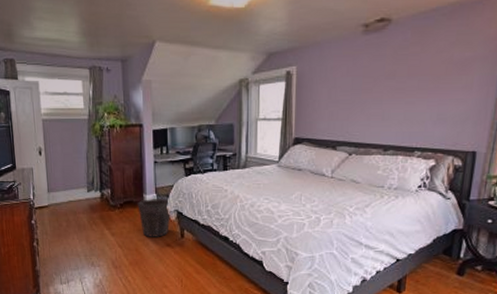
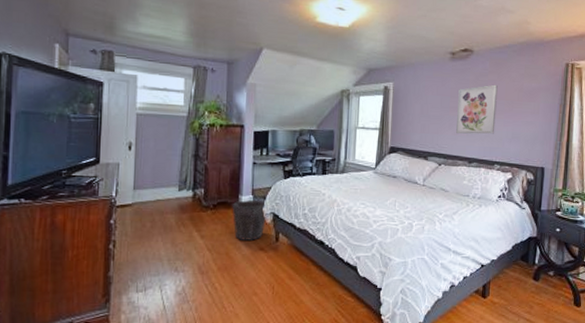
wall art: none [369,58,421,119] -> present [456,84,498,135]

